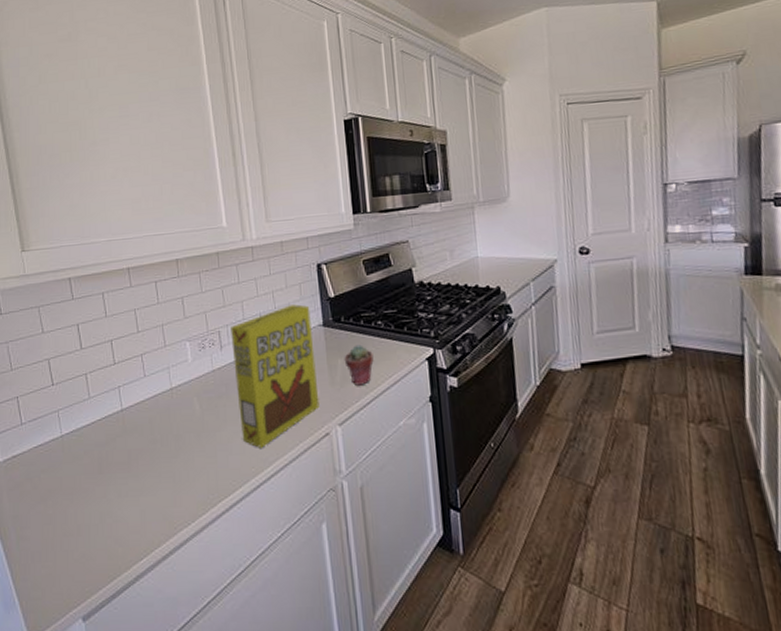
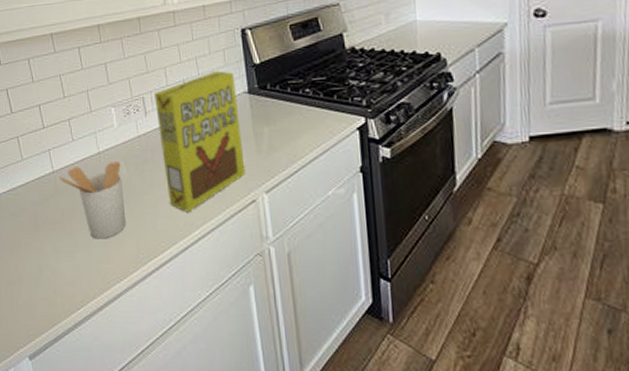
utensil holder: none [128,397,196,481] -> present [59,162,126,239]
potted succulent: present [344,344,374,386] -> none [270,112,301,154]

